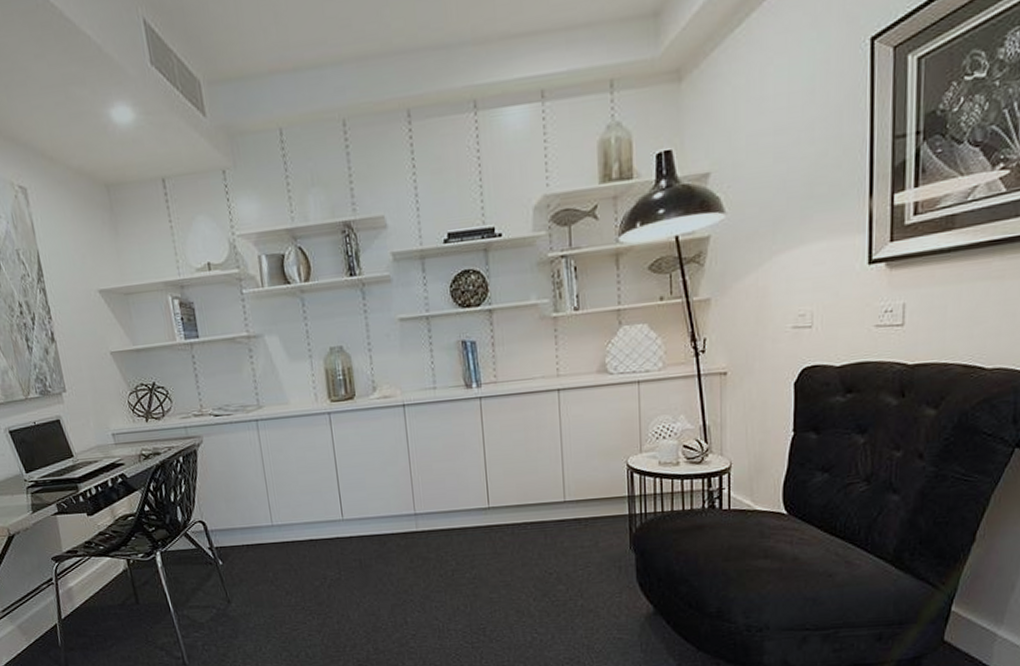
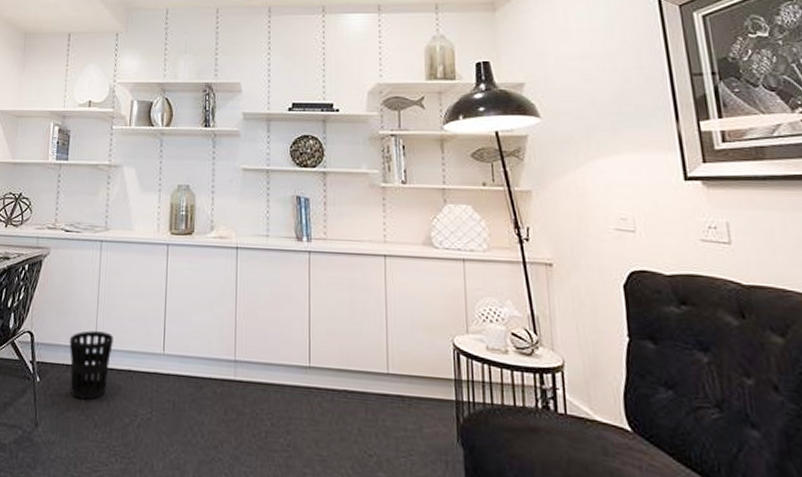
wastebasket: none [244,509,292,573] -> present [69,330,113,400]

